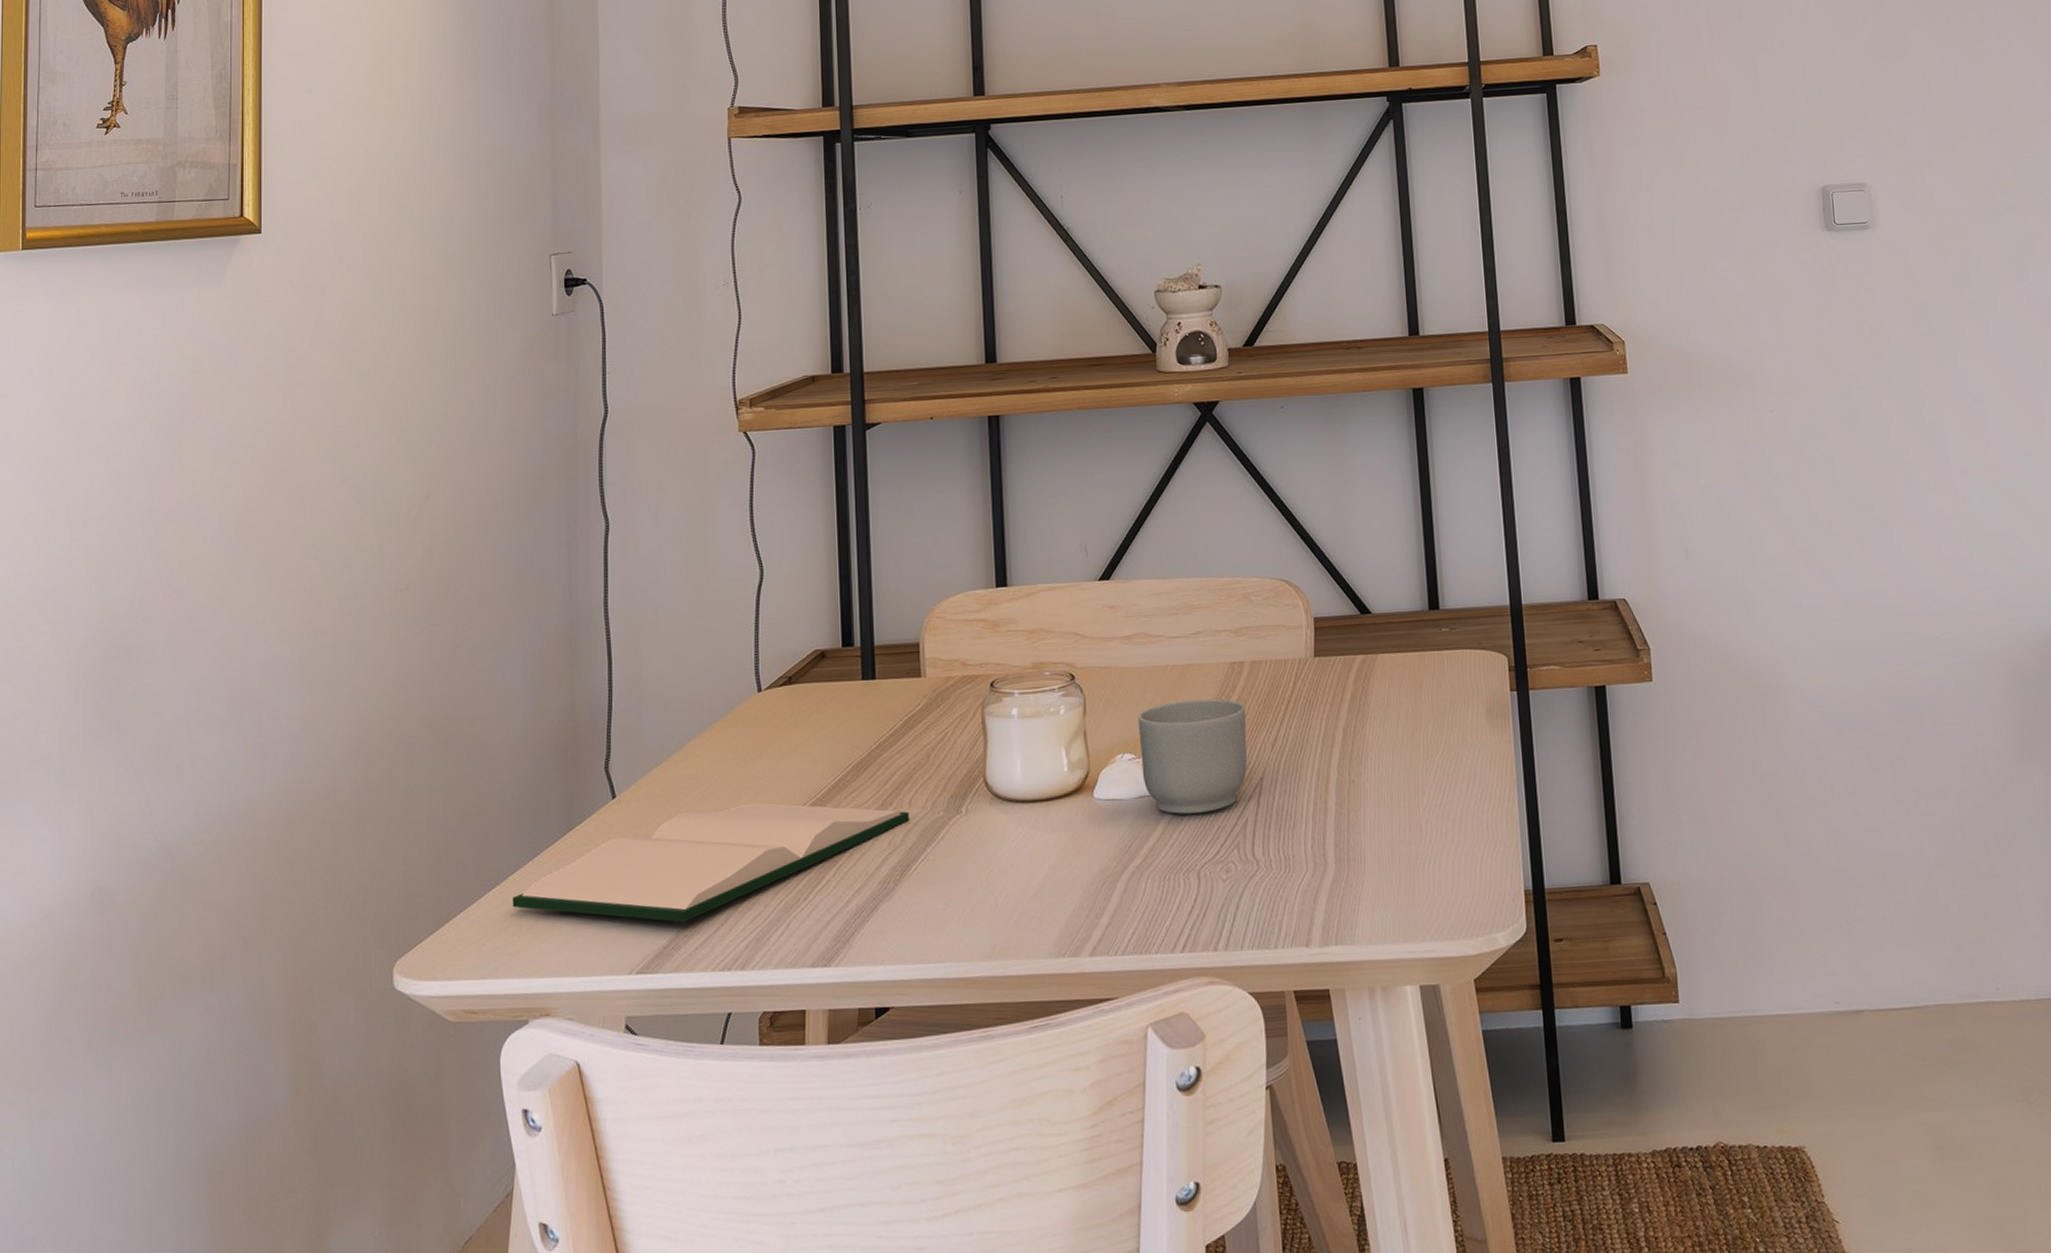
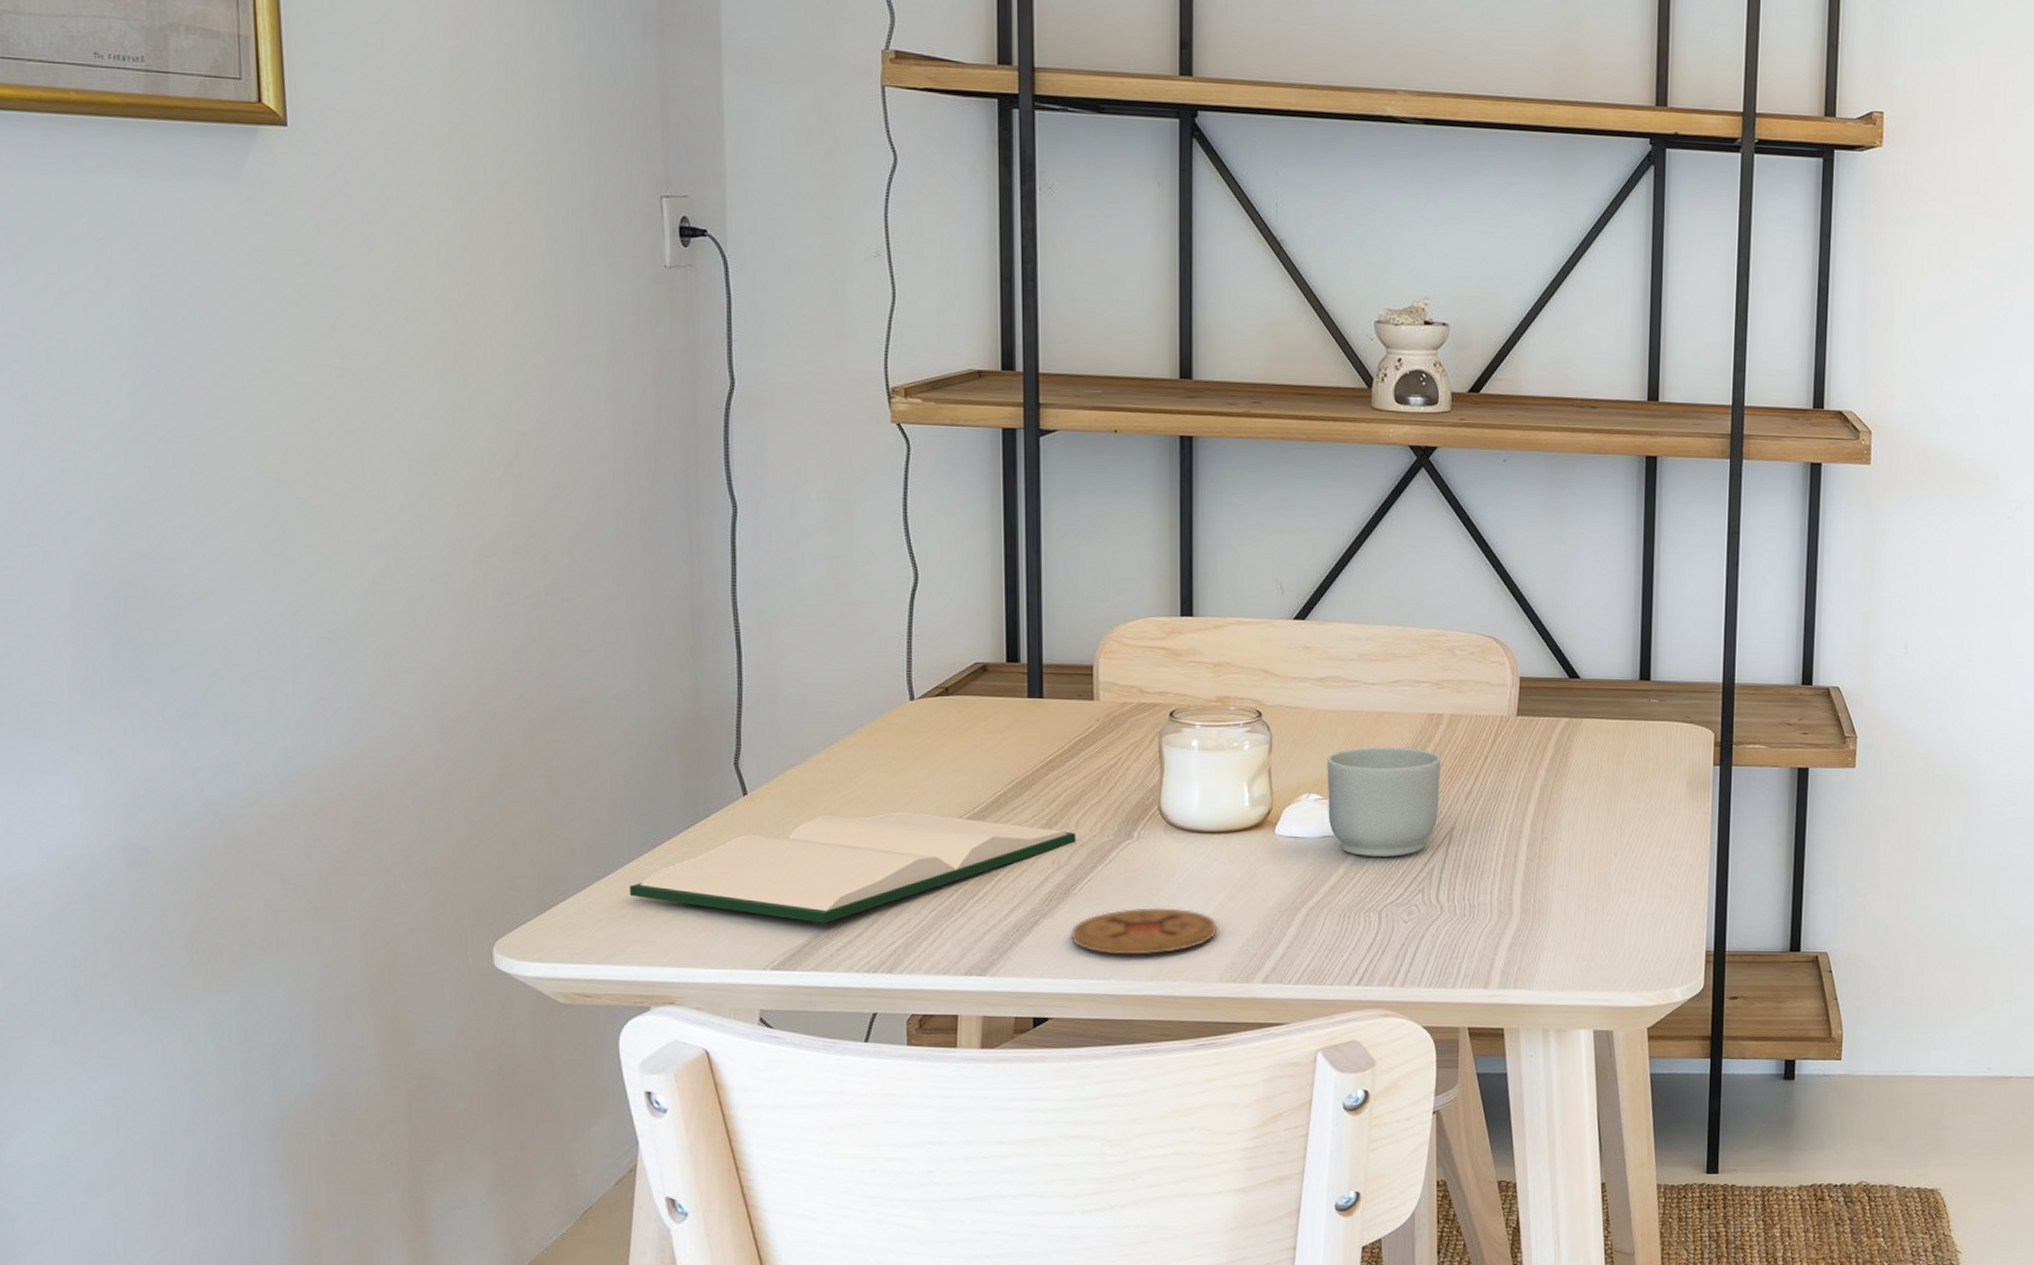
coaster: none [908,882,1045,936] -> present [1071,907,1218,955]

